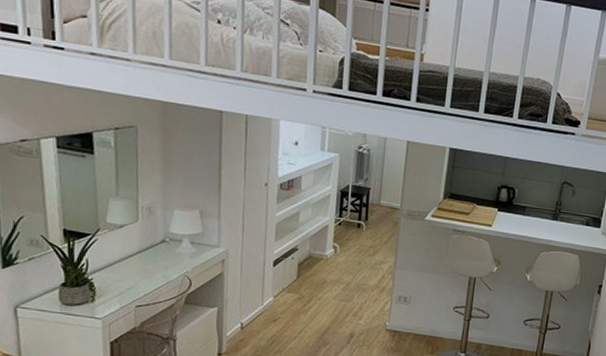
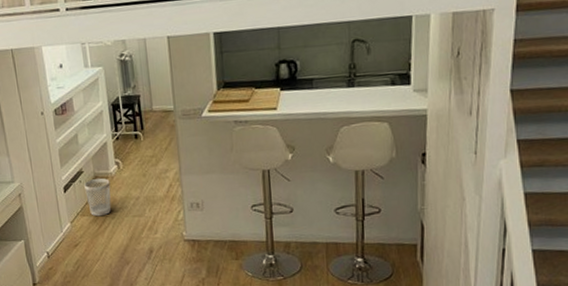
wastebasket: none [296,258,324,296] -> present [84,178,112,217]

